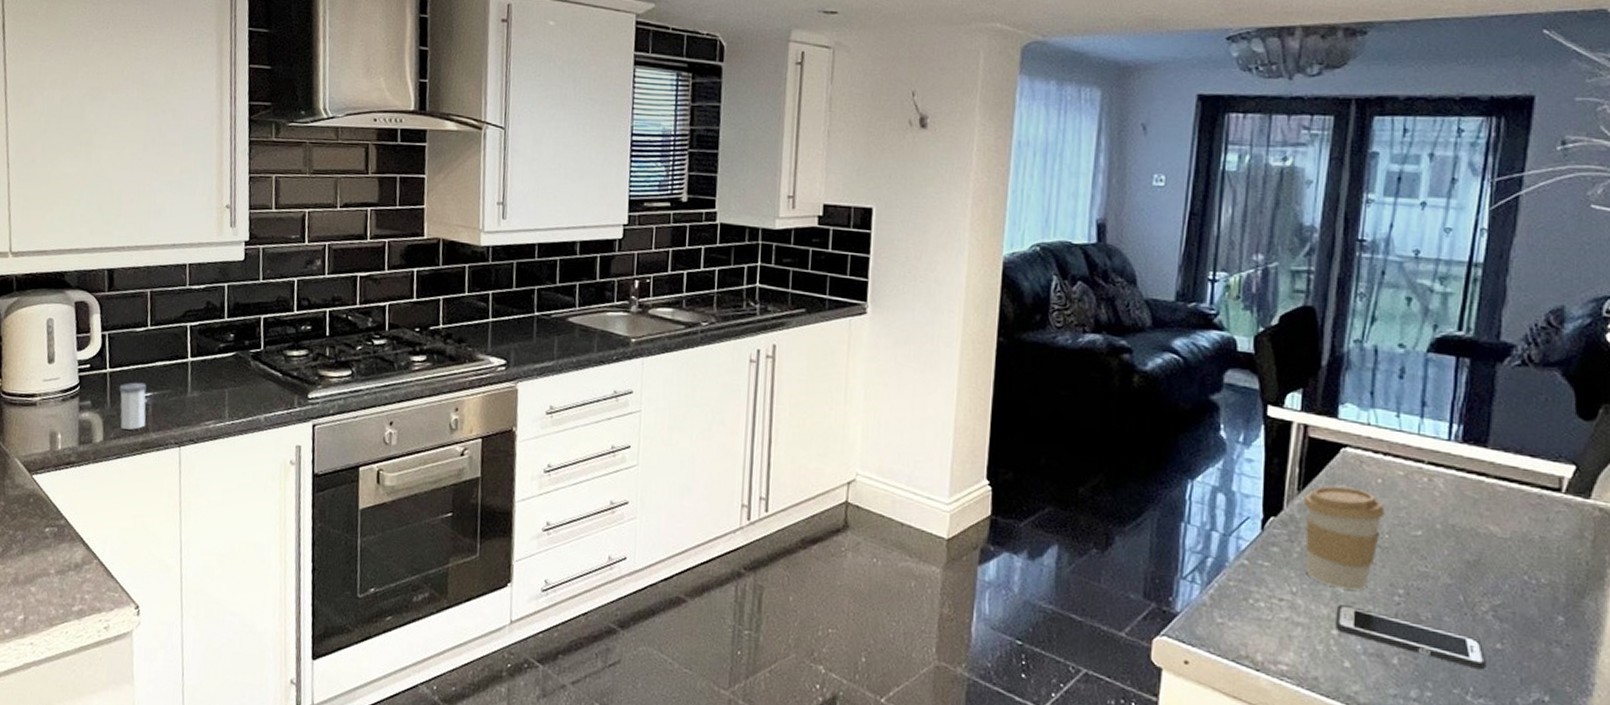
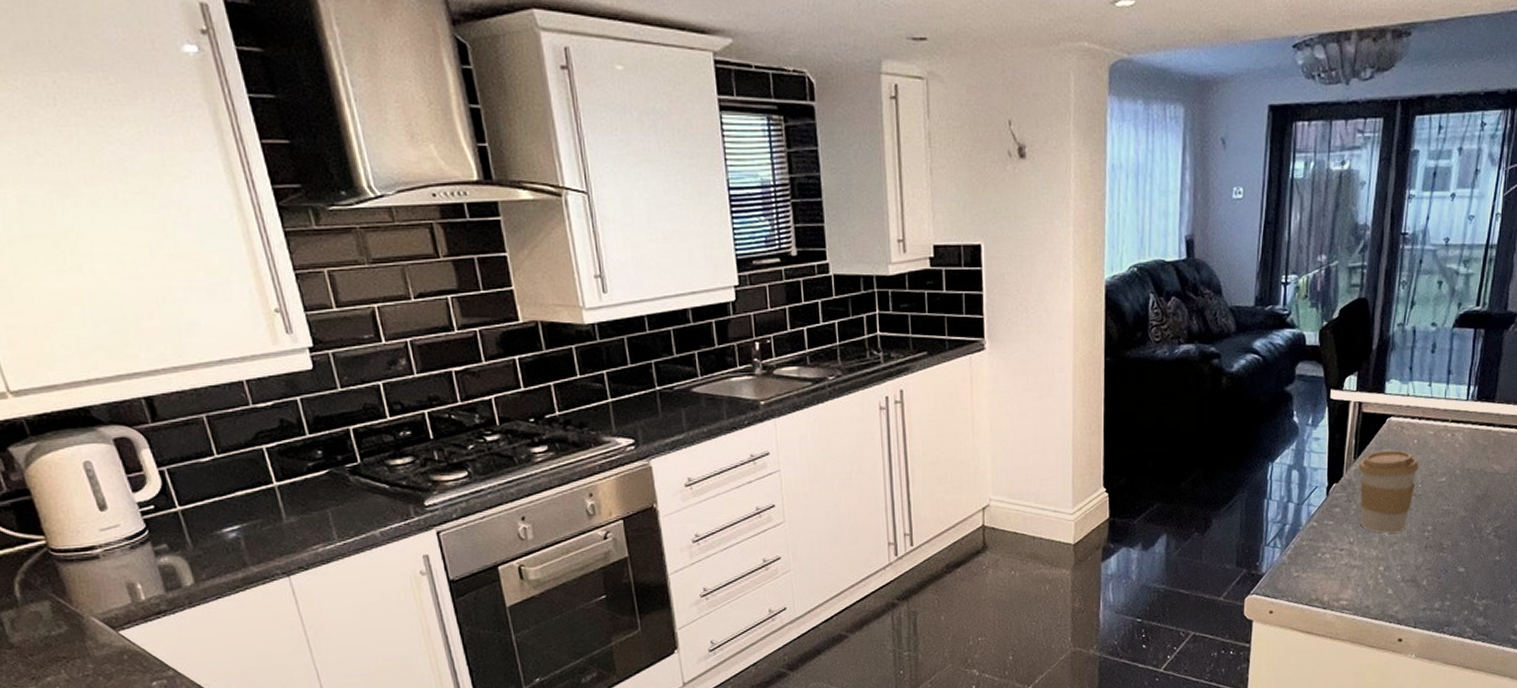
salt shaker: present [119,382,147,430] -> none [197,516,242,568]
cell phone: present [1335,605,1487,670] -> none [1382,545,1489,579]

